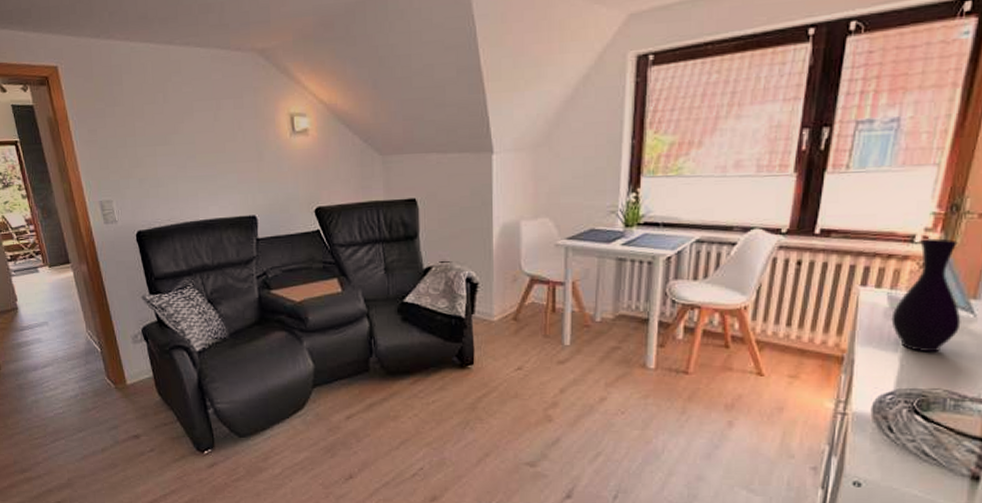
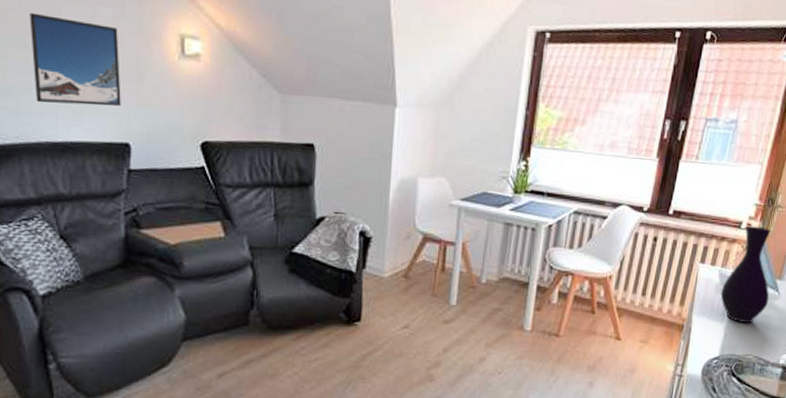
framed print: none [170,113,246,189] -> present [29,12,121,107]

